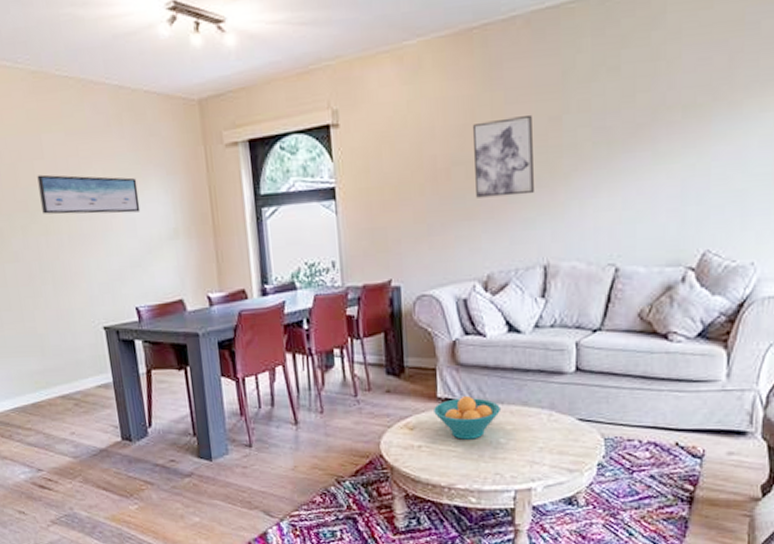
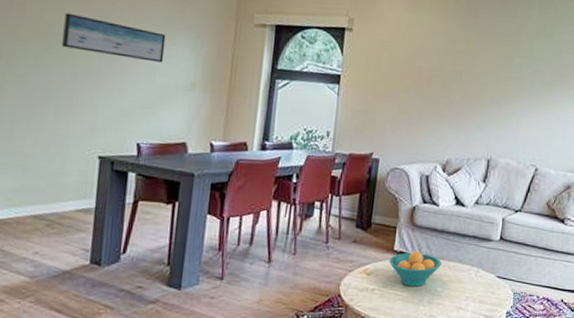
wall art: present [472,114,535,198] -> none [447,50,493,107]

